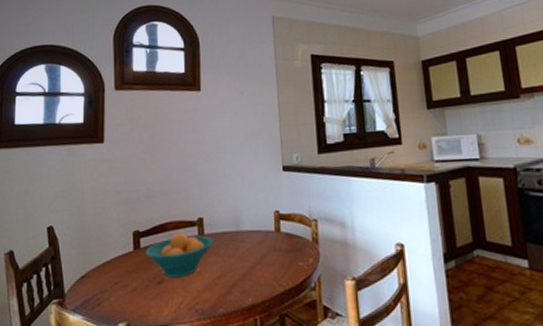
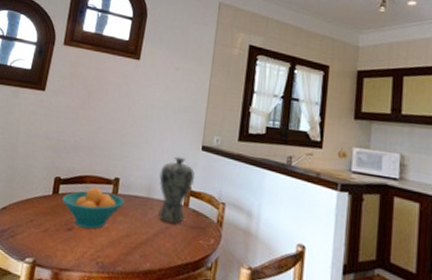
vase: none [244,182,281,252] -> present [158,156,195,224]

